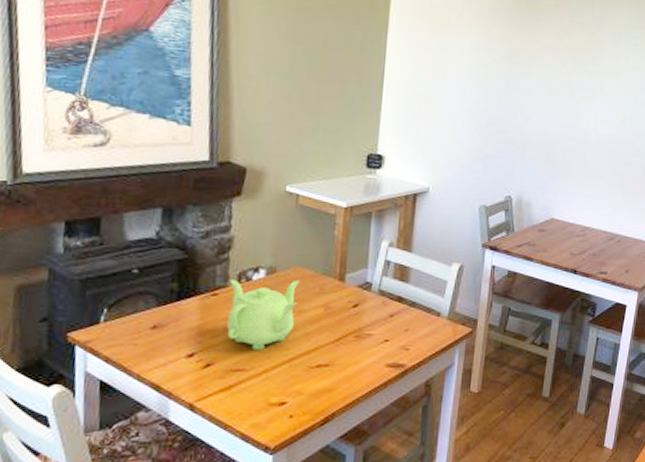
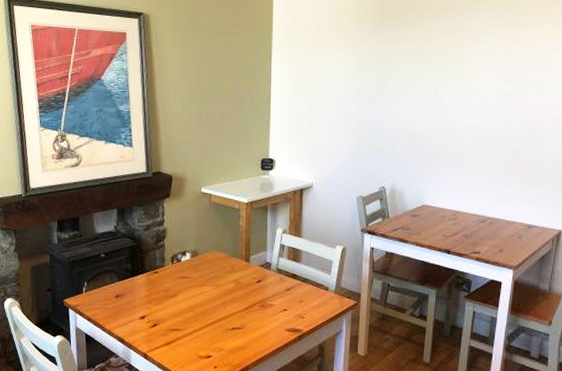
teapot: present [226,278,300,350] -> none [165,260,216,315]

